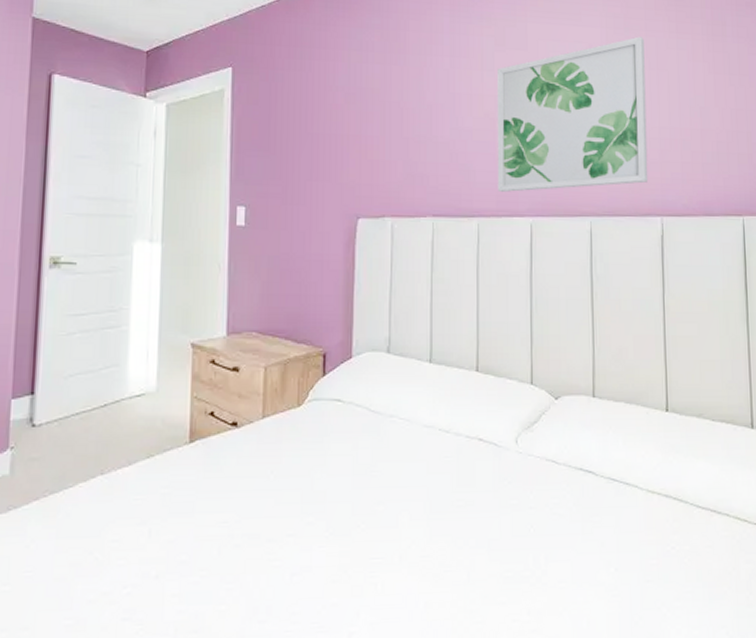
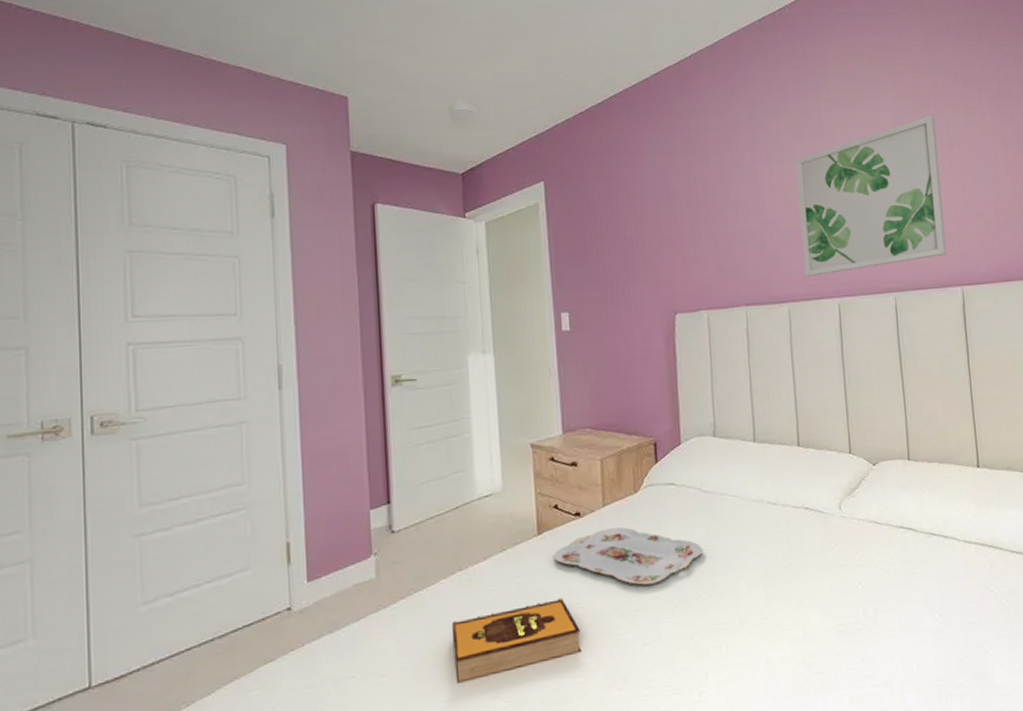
hardback book: none [84,514,226,600] -> present [452,597,582,684]
serving tray: none [203,443,366,508] -> present [552,527,703,585]

